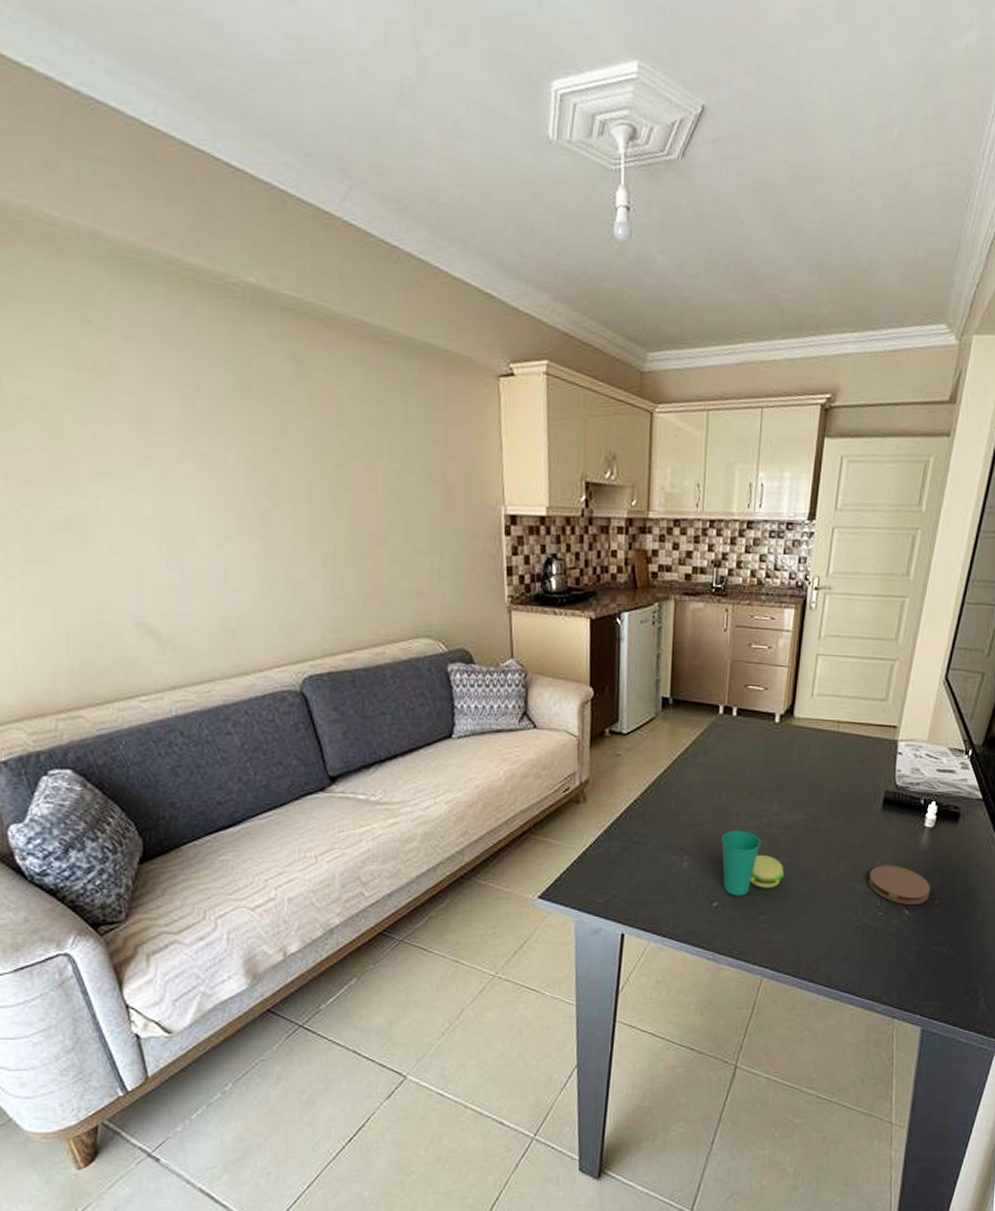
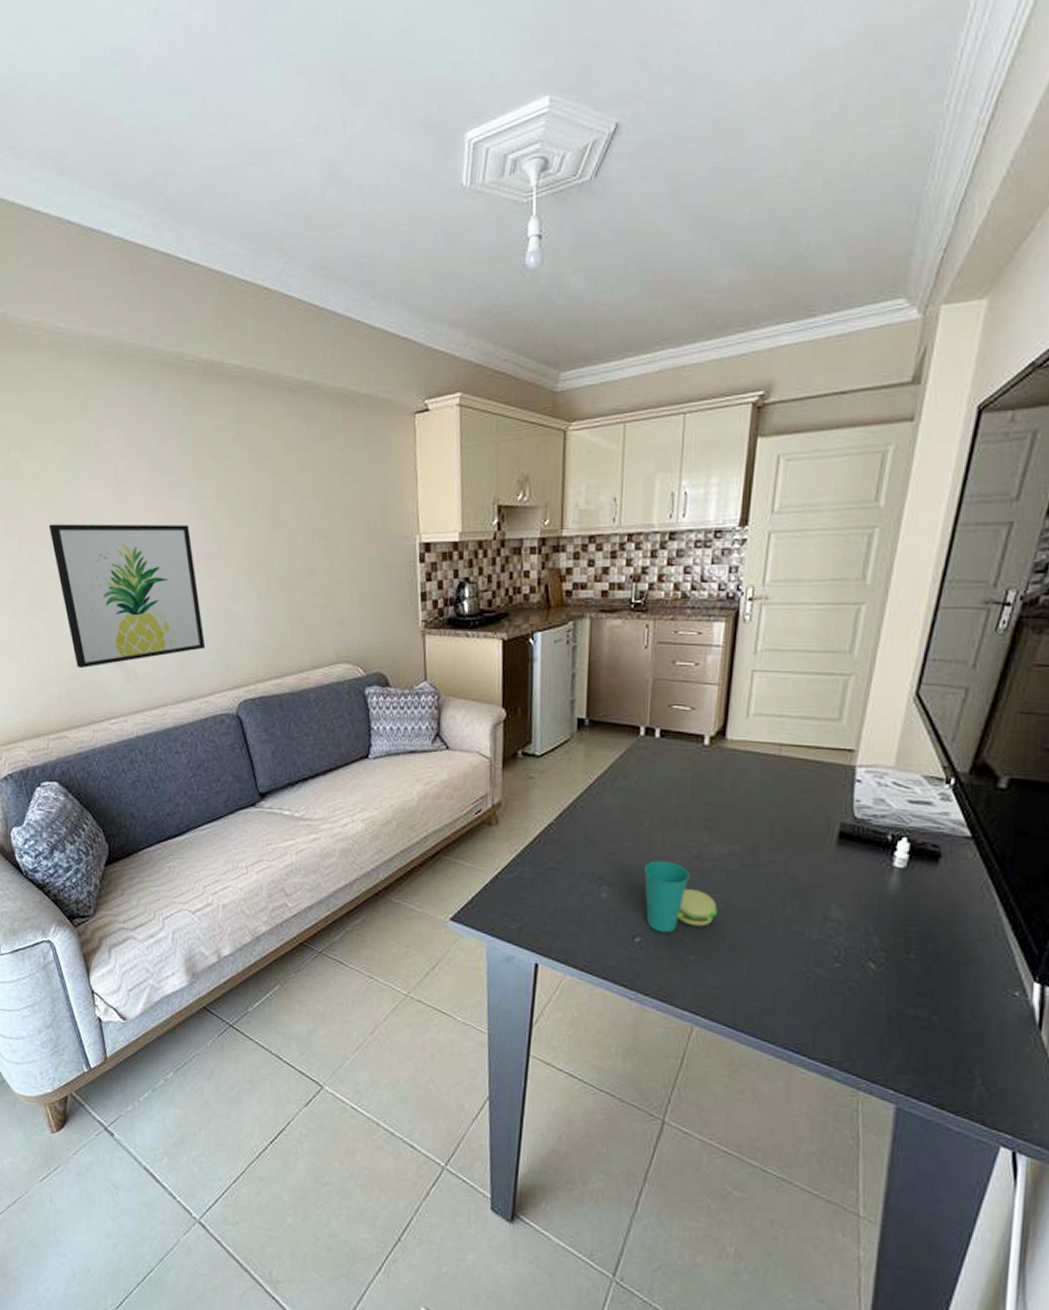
wall art: none [47,460,261,637] -> present [49,524,206,669]
coaster: present [868,865,931,905] -> none [821,908,904,958]

